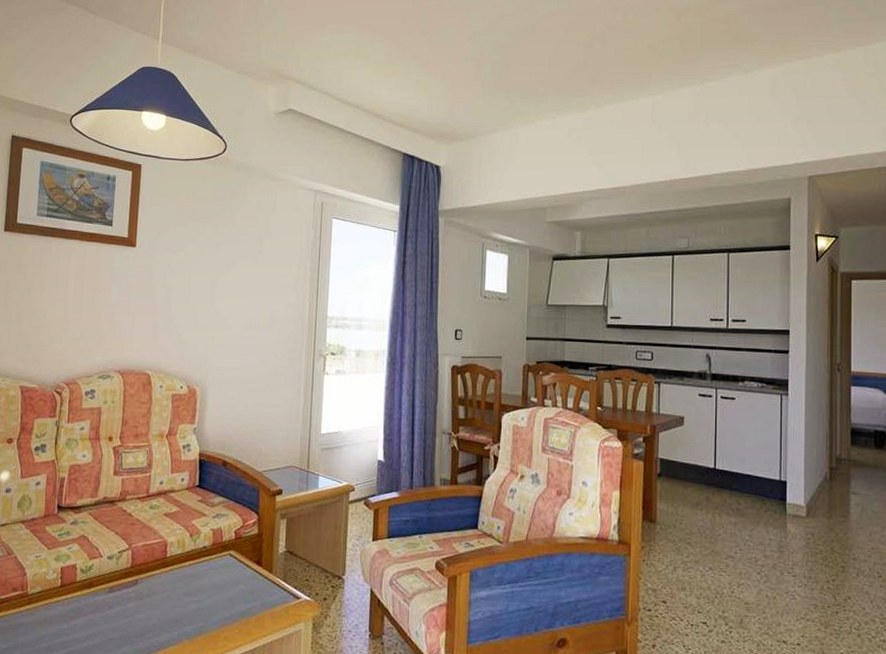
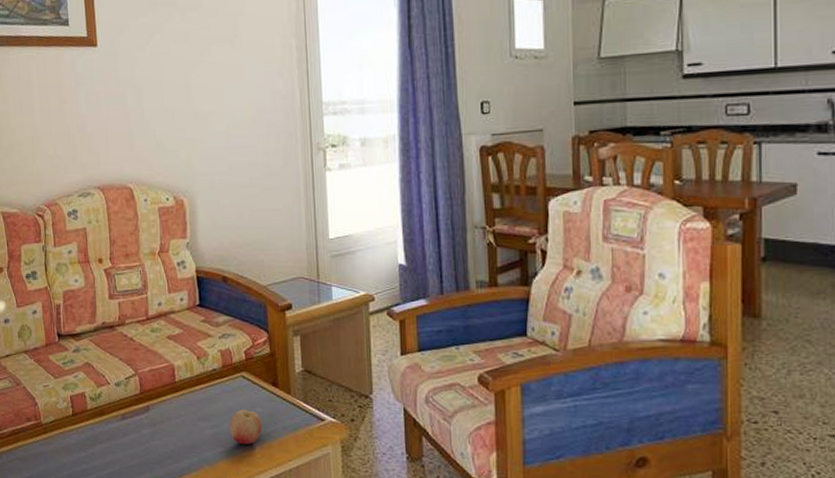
fruit: none [211,586,243,620] -> present [229,409,263,445]

